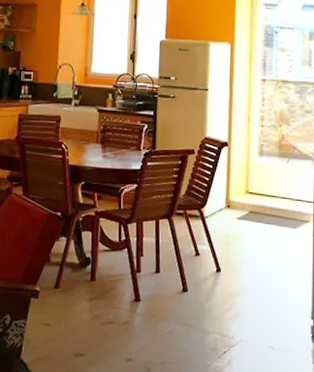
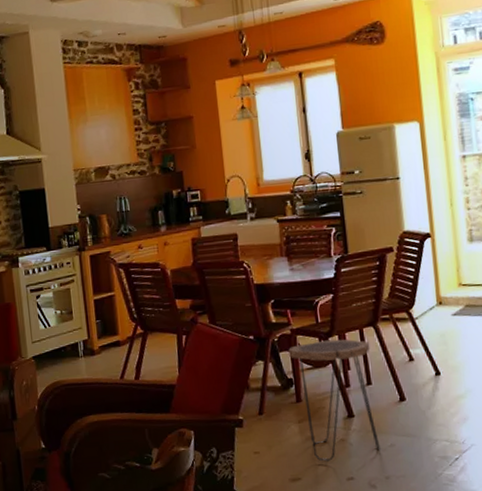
side table: none [90,226,163,341] -> present [288,339,380,462]

